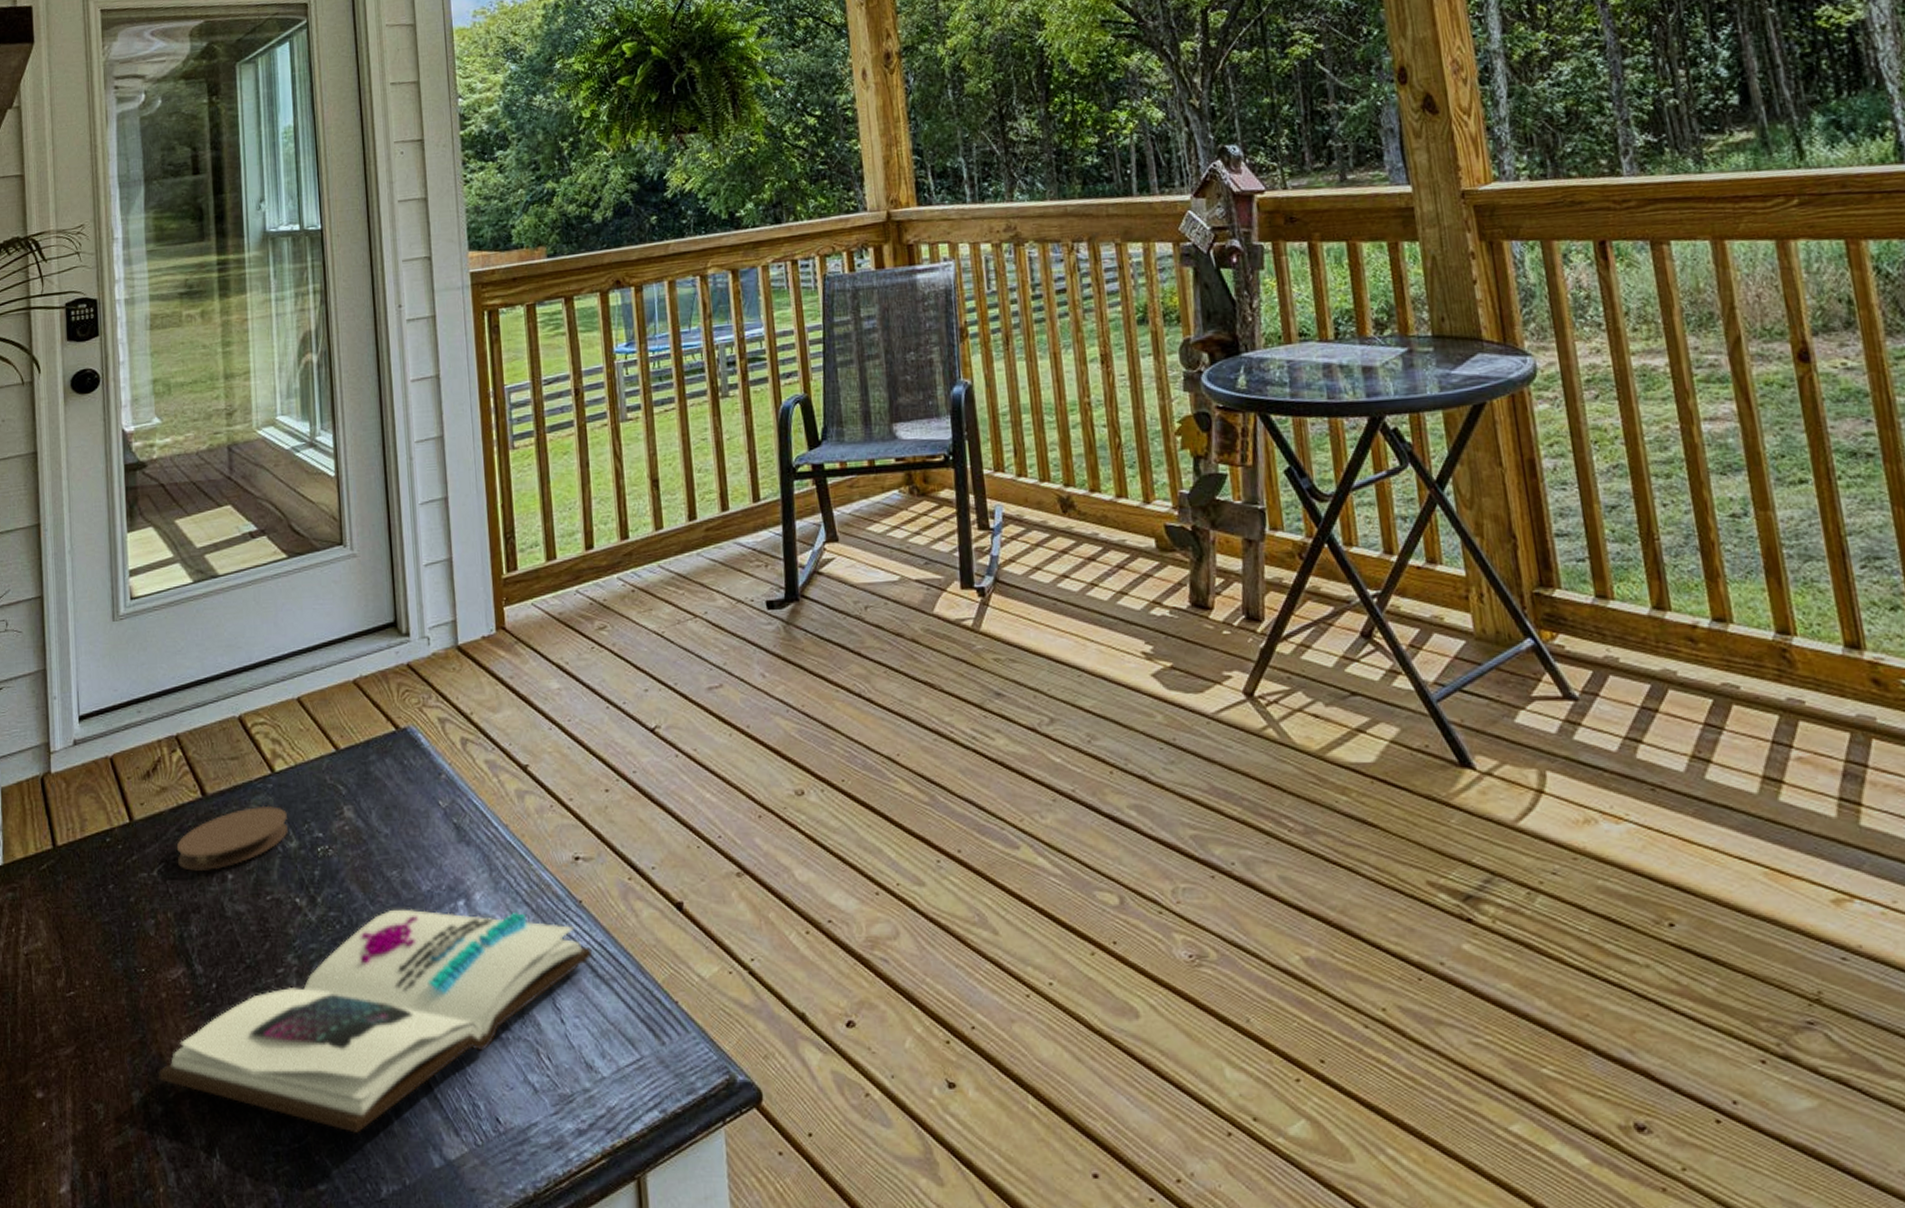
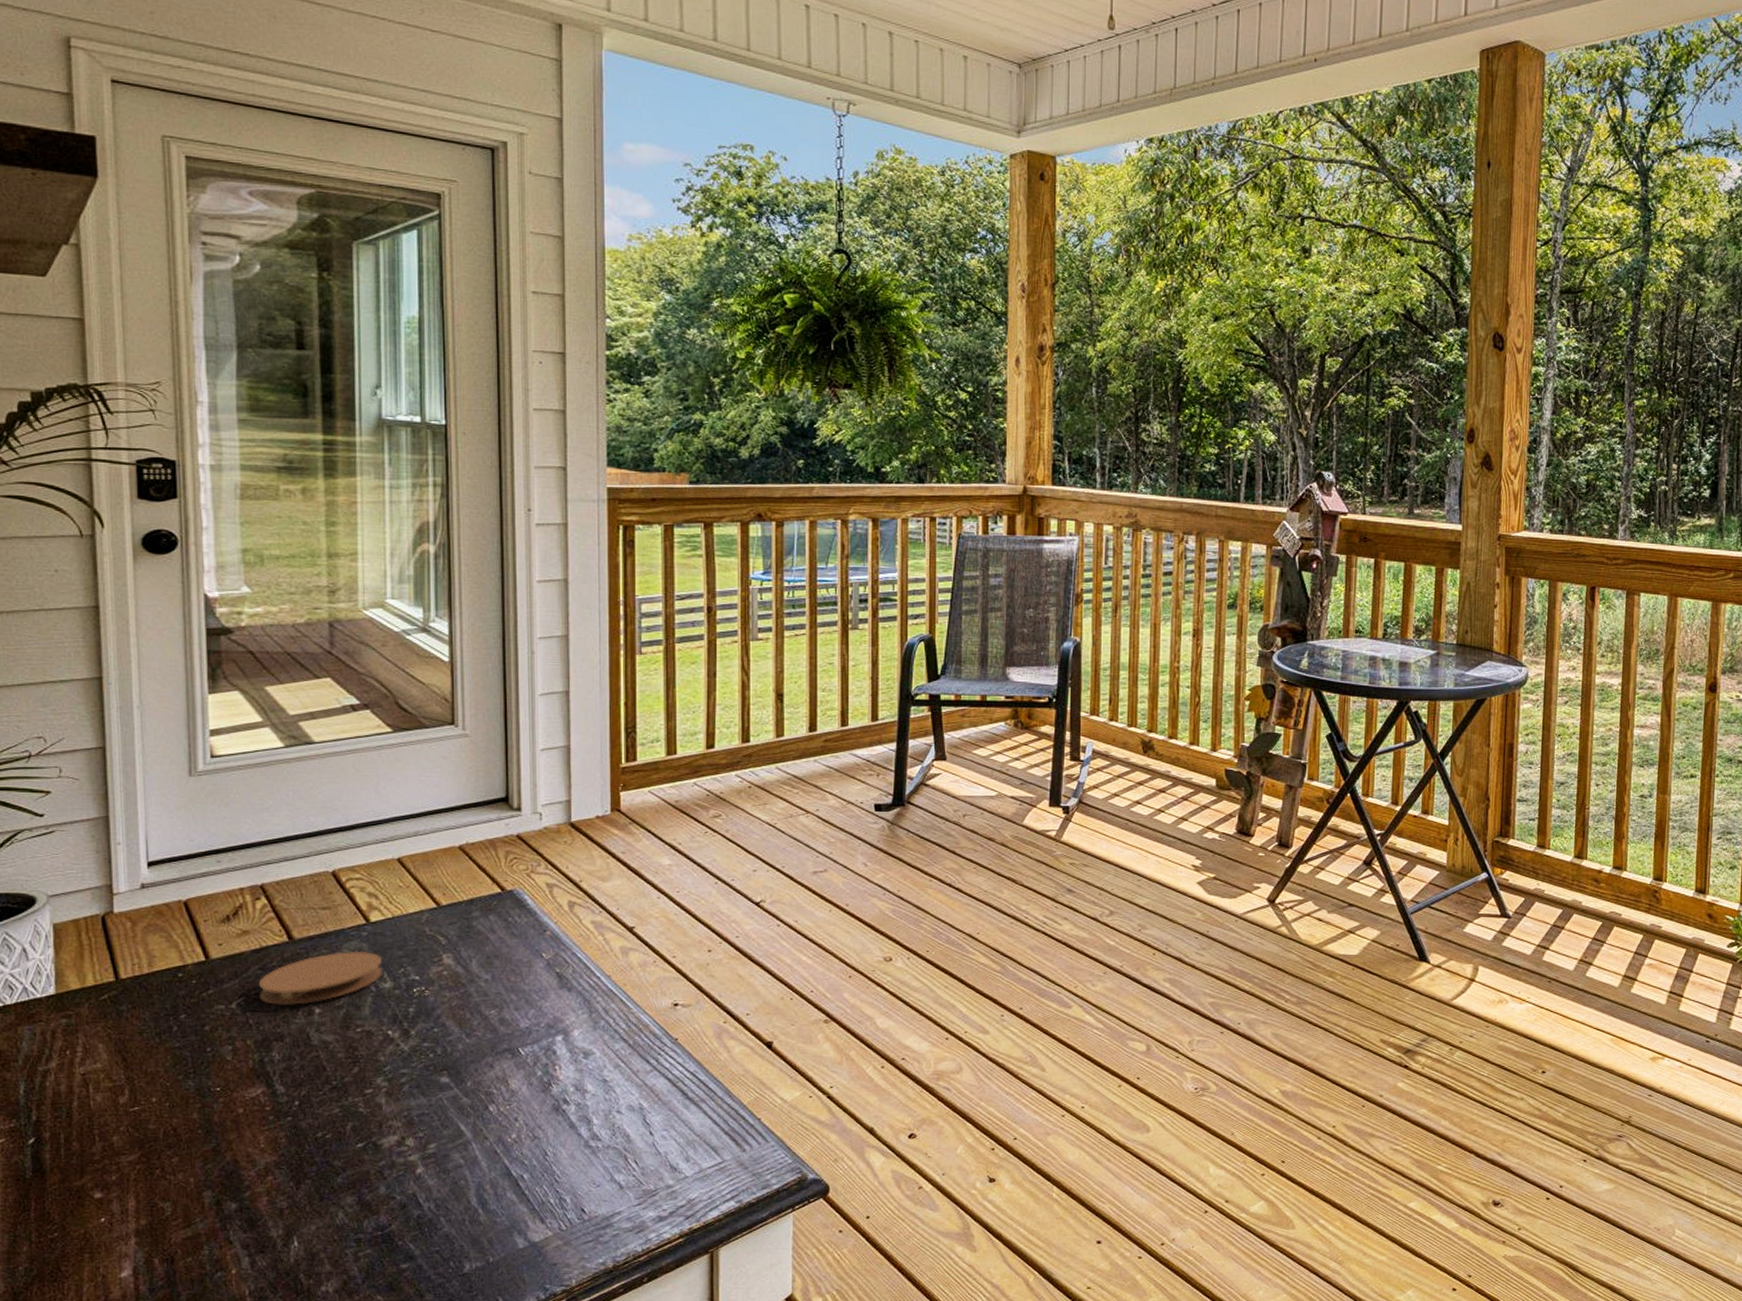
book: present [159,908,593,1133] -> none [233,1042,685,1222]

